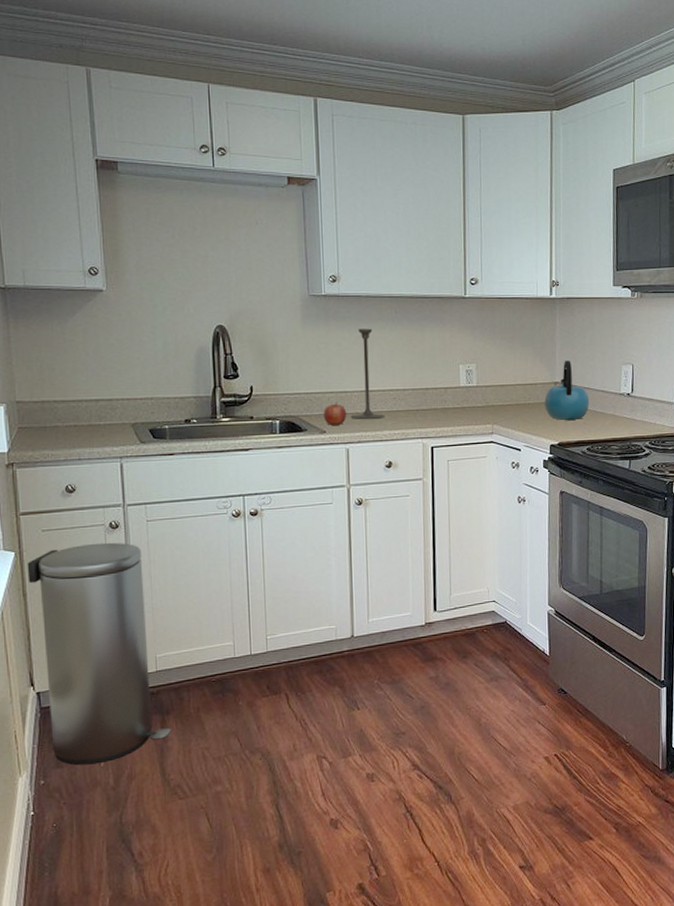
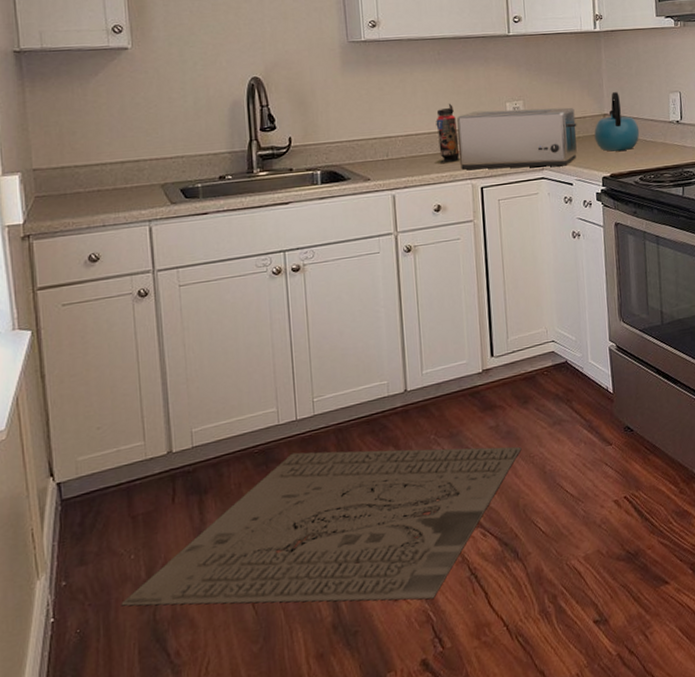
pedal bin: present [27,542,171,765] -> none [45,311,210,561]
floor mat: none [92,684,459,831] -> present [121,446,522,606]
fruit: present [323,402,347,425] -> none [367,148,392,172]
candlestick: present [351,328,385,420] -> none [396,71,432,165]
canister: none [388,362,413,422] -> present [435,103,460,164]
toaster: none [410,371,528,432] -> present [457,107,577,171]

